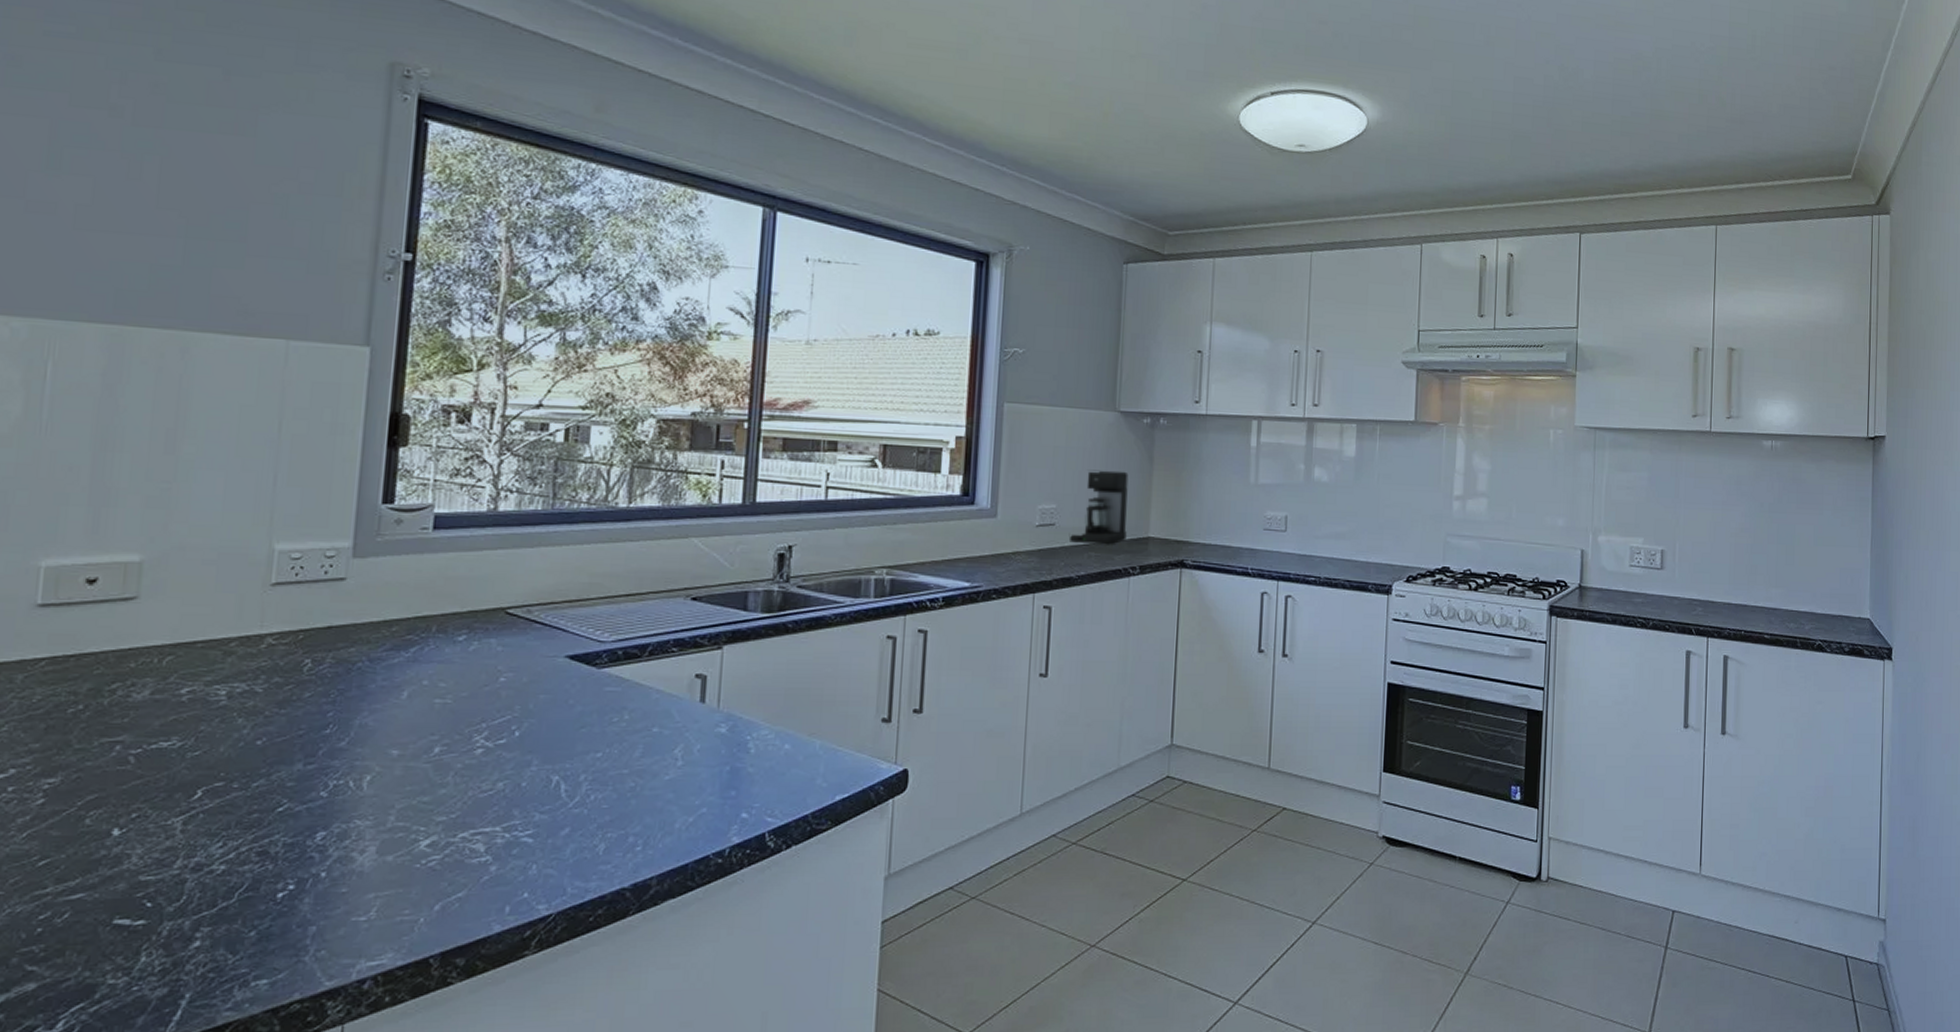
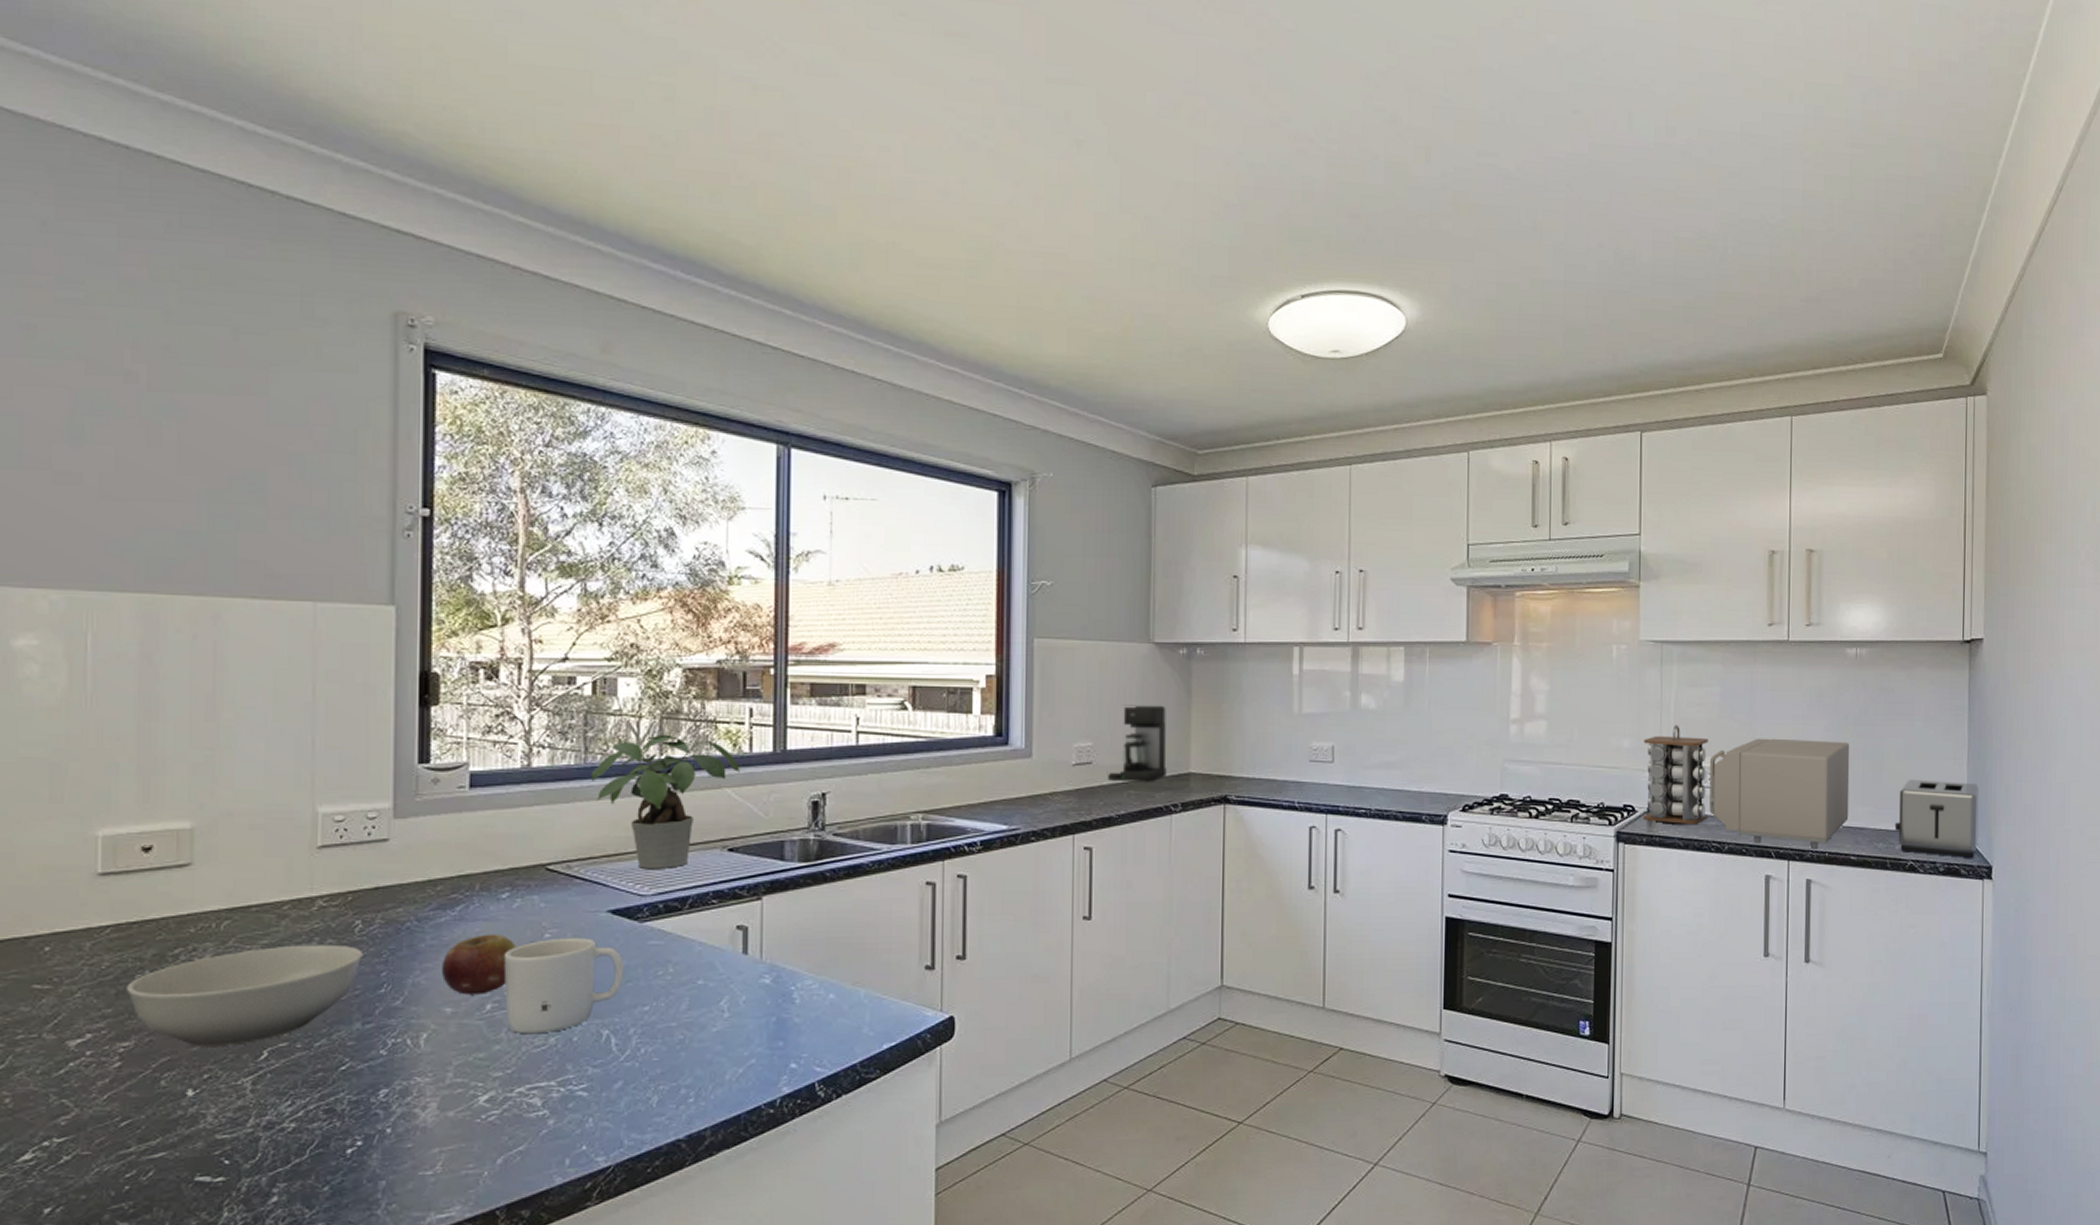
bowl: none [57,682,310,786] -> present [127,944,363,1048]
fruit: none [390,676,470,737] -> present [441,934,516,995]
mug: none [454,682,580,779] -> present [503,937,624,1035]
potted plant: none [557,483,708,617] -> present [591,734,740,870]
spice rack: none [1575,506,1636,602] -> present [1644,724,1708,826]
microwave: none [1636,521,1765,627] -> present [1709,738,1850,849]
toaster: none [1804,564,1882,641] -> present [1894,779,1980,859]

